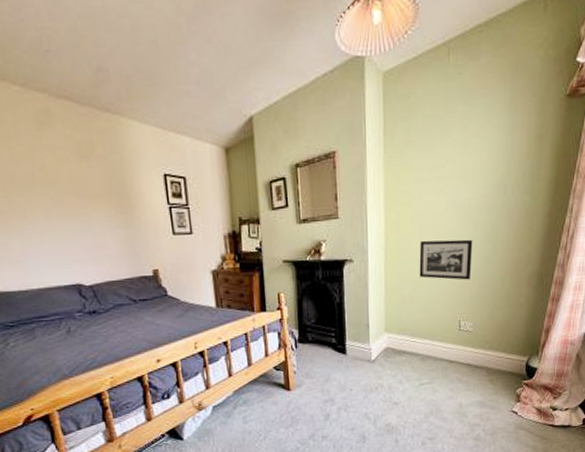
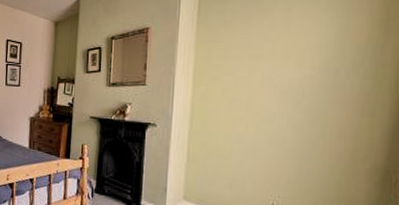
picture frame: present [419,239,473,280] -> none [226,114,294,162]

